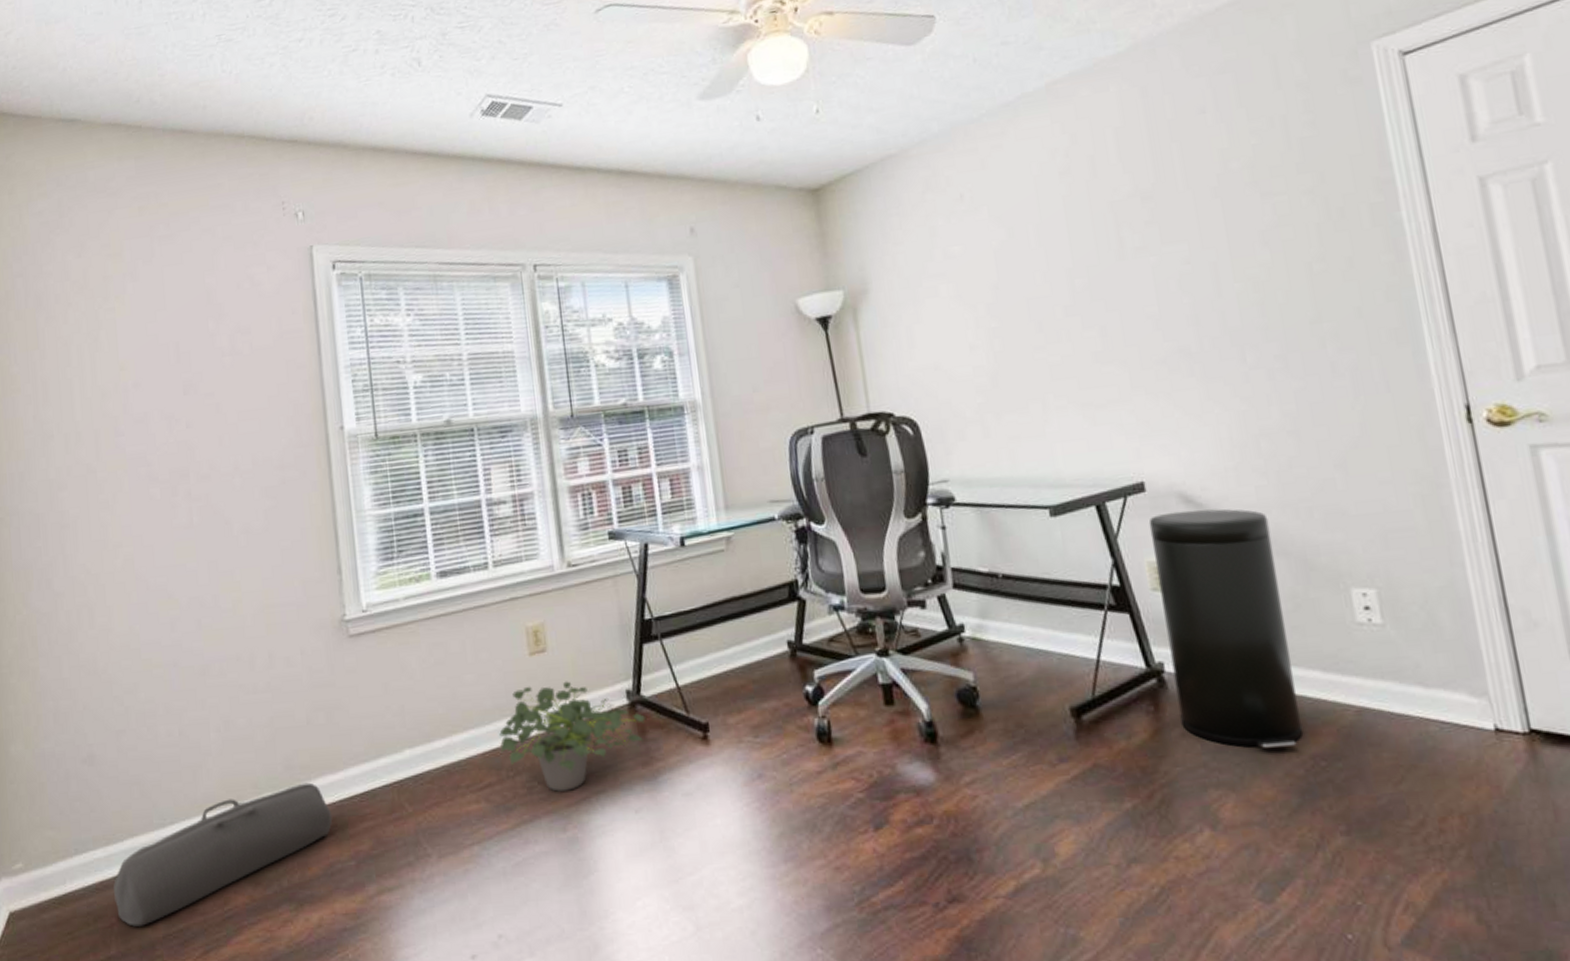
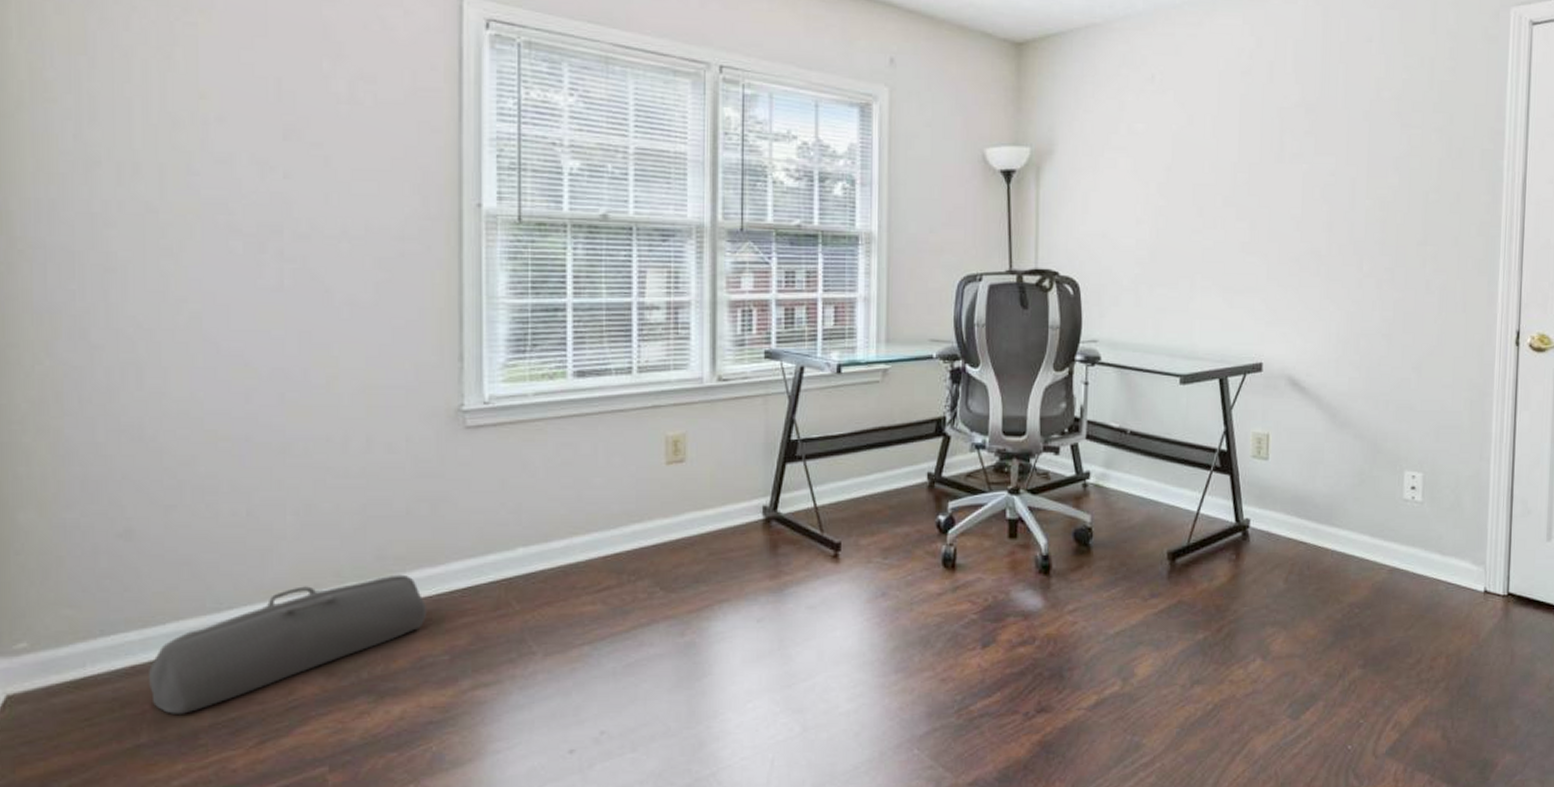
potted plant: present [499,681,647,793] -> none [624,492,780,599]
pedal bin: present [1148,509,1303,749] -> none [1255,392,1354,597]

